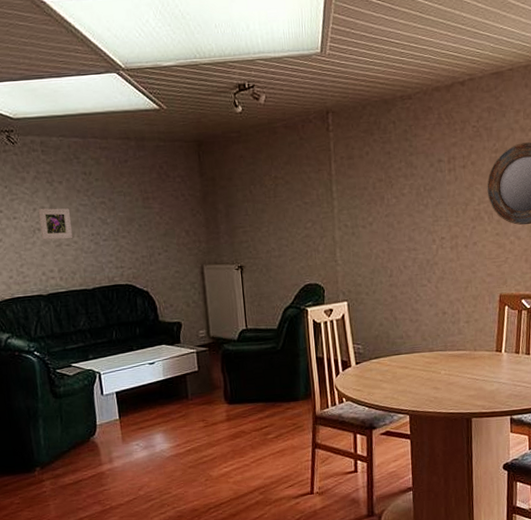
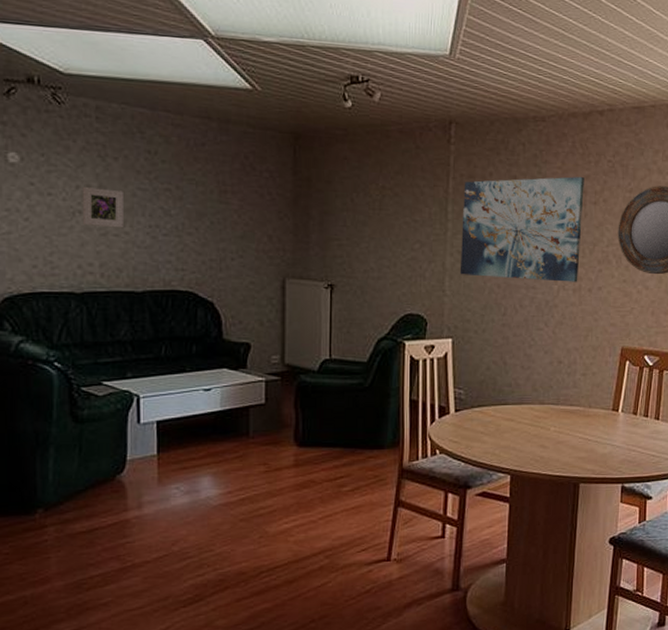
wall art: none [344,145,454,245] -> present [459,176,584,282]

